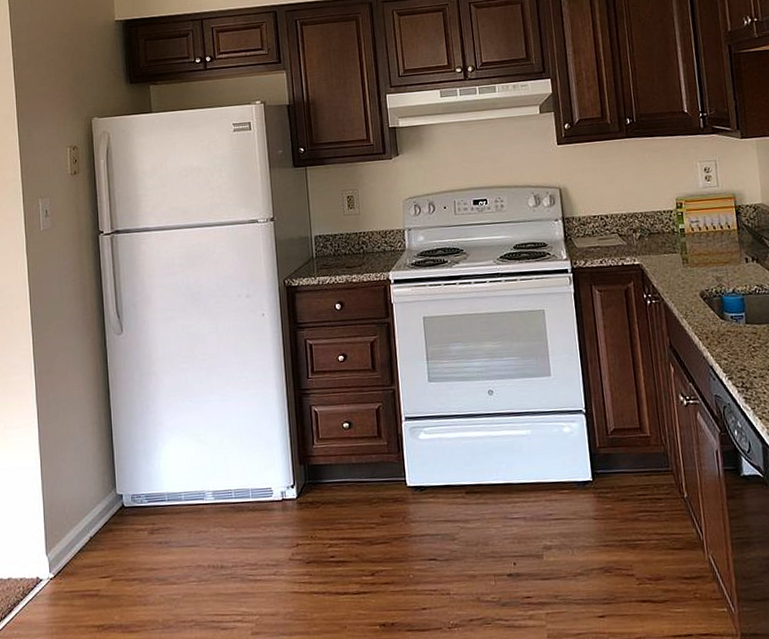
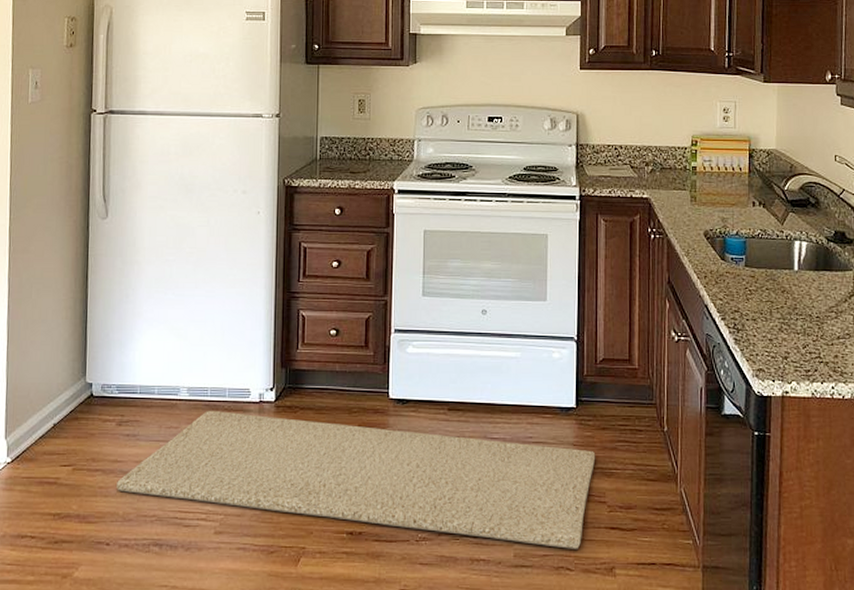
rug: none [154,511,619,626] -> present [117,410,596,549]

